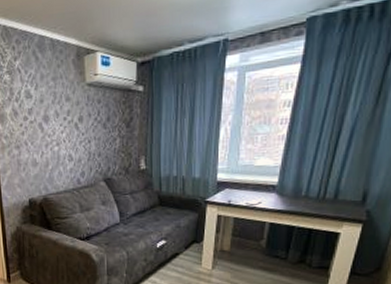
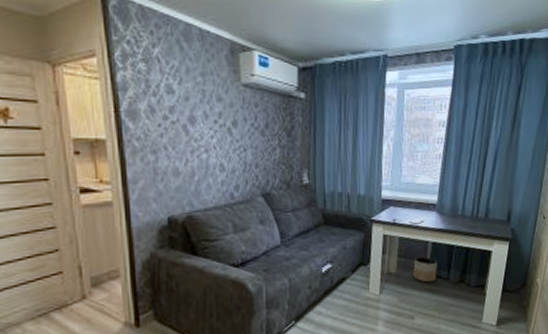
planter: none [248,237,276,261] -> present [413,257,438,283]

